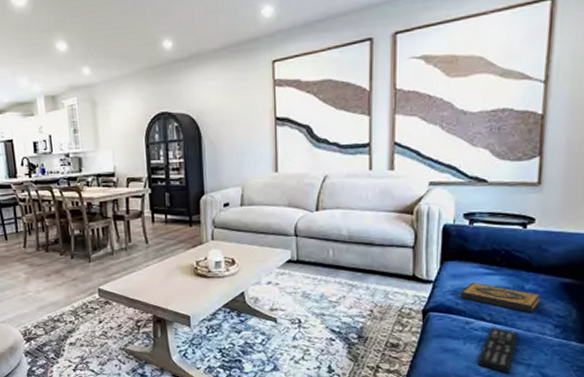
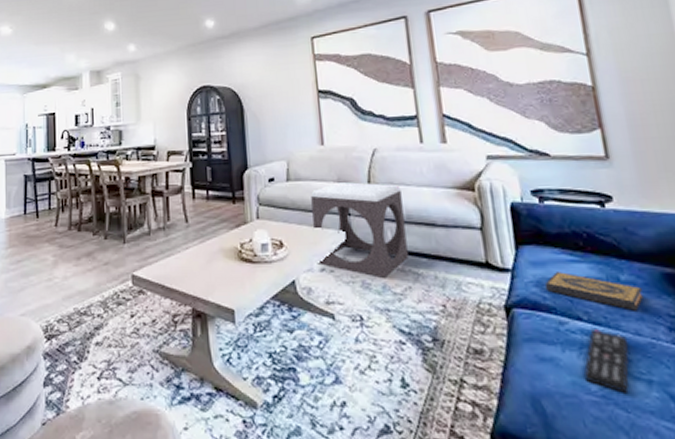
footstool: none [262,206,346,289] -> present [311,182,409,278]

